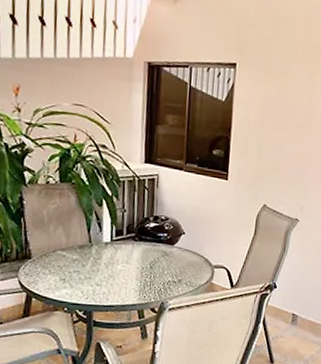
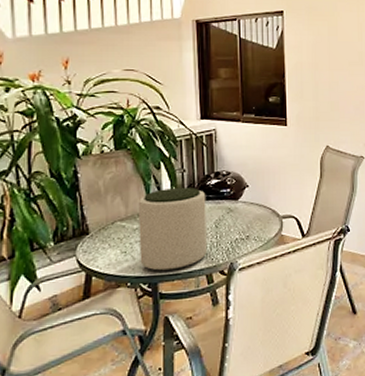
plant pot: none [77,225,144,302] -> present [138,187,208,271]

